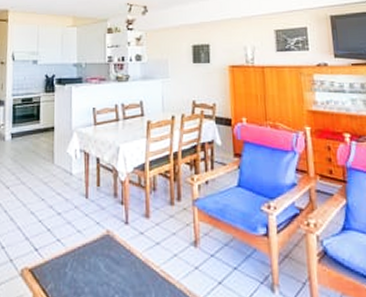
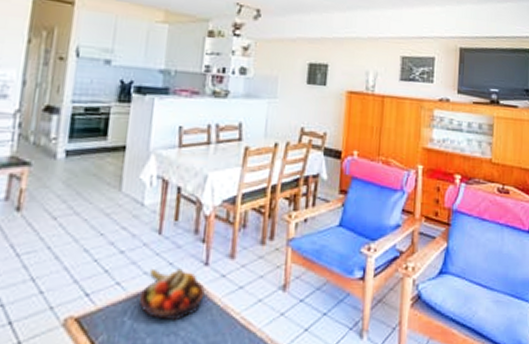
fruit bowl: none [75,227,128,273] -> present [138,268,205,321]

